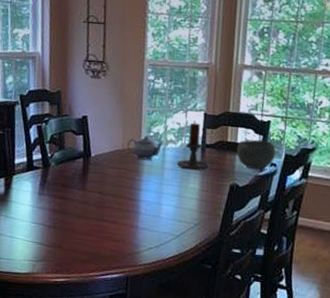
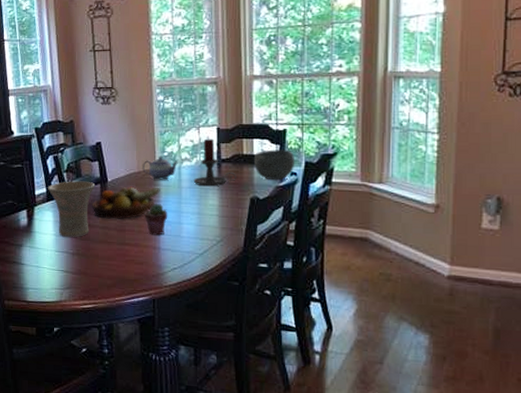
vase: none [29,152,78,210] -> present [48,181,95,237]
fruit bowl: none [72,163,143,196] -> present [92,186,160,219]
potted succulent: none [124,183,149,215] -> present [144,204,168,236]

